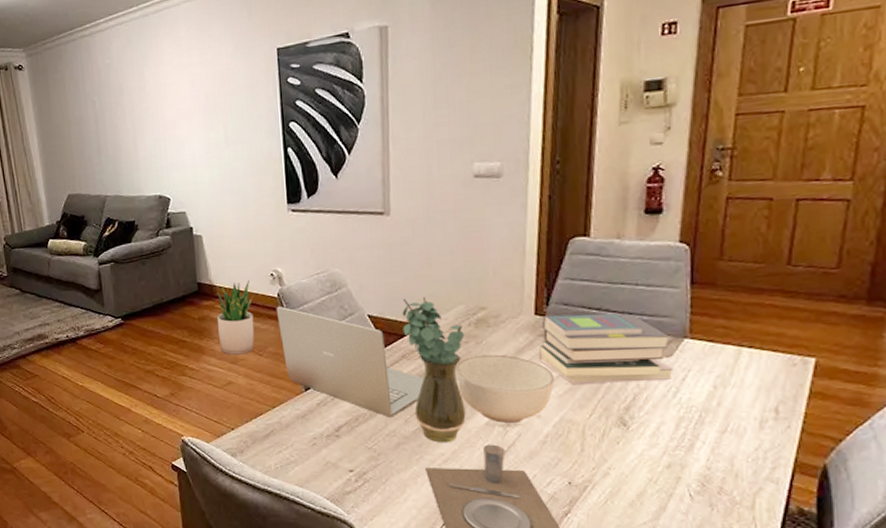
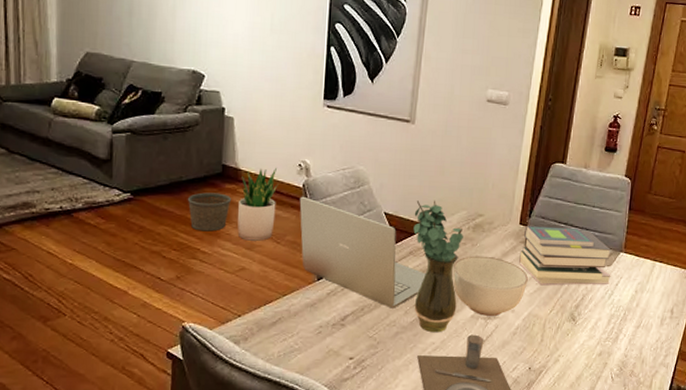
basket: none [170,310,211,349] -> present [187,192,232,232]

